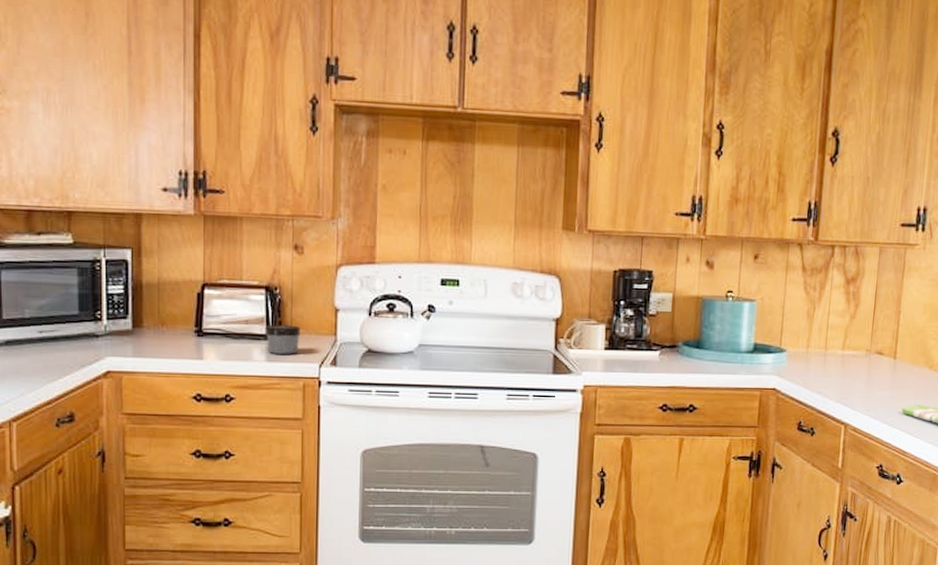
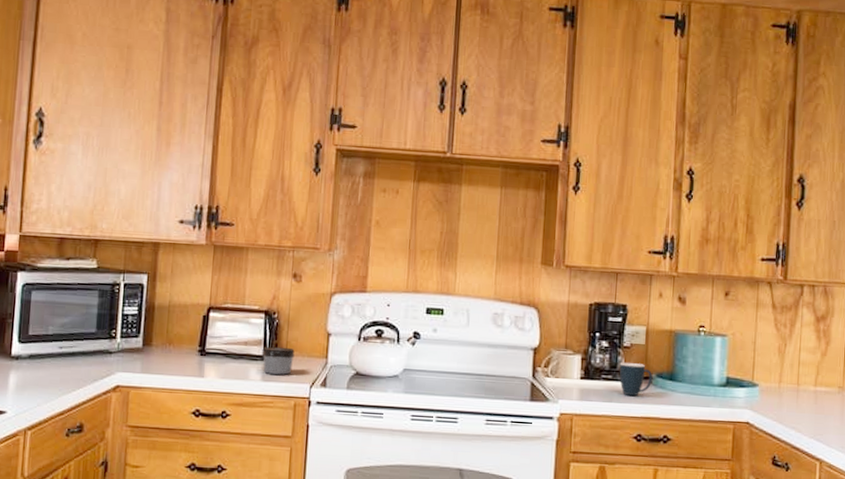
mug: none [644,331,679,366] -> present [619,362,653,397]

